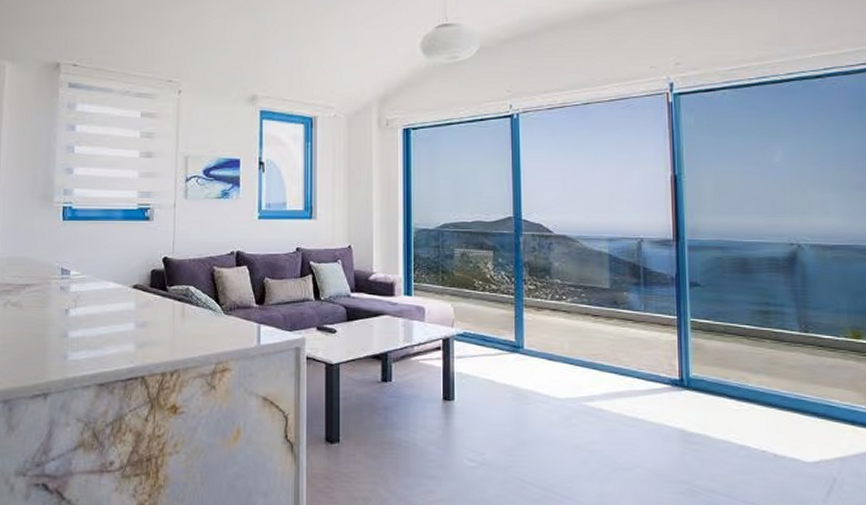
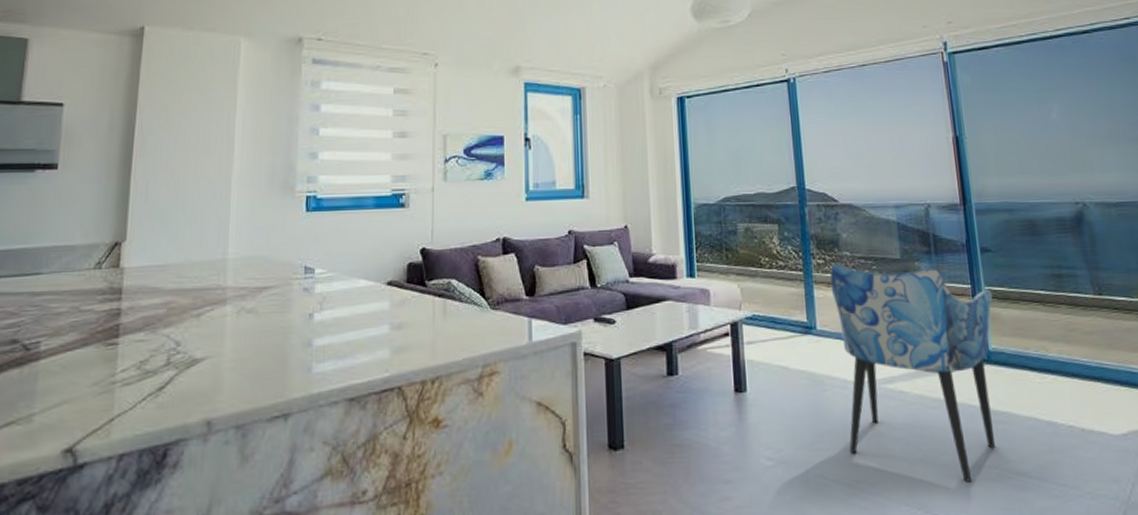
armchair: none [540,289,698,494] -> present [830,262,996,482]

